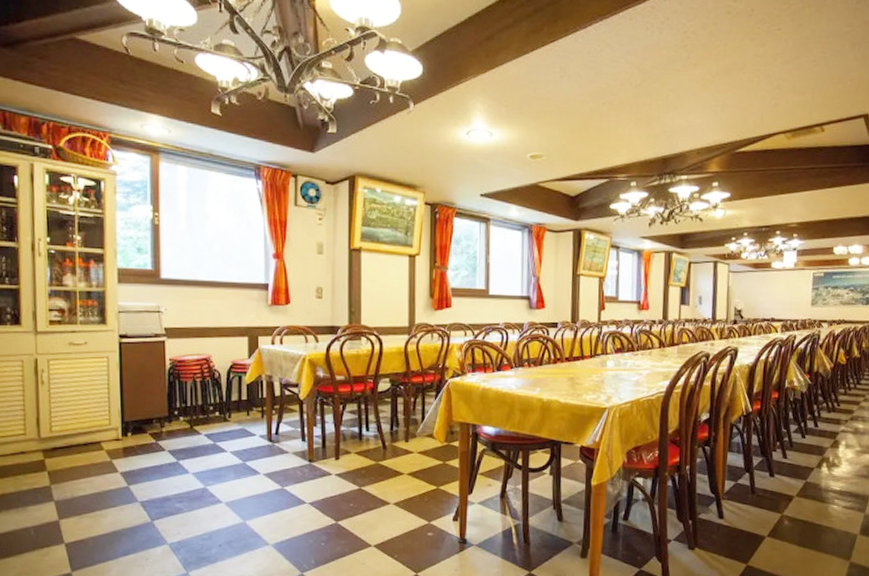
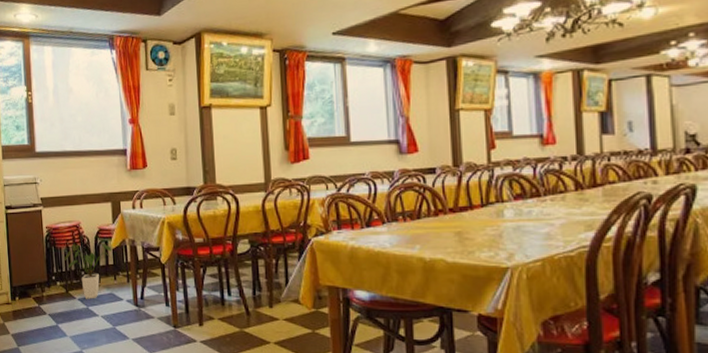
house plant: none [191,378,246,435] -> present [65,244,112,299]

